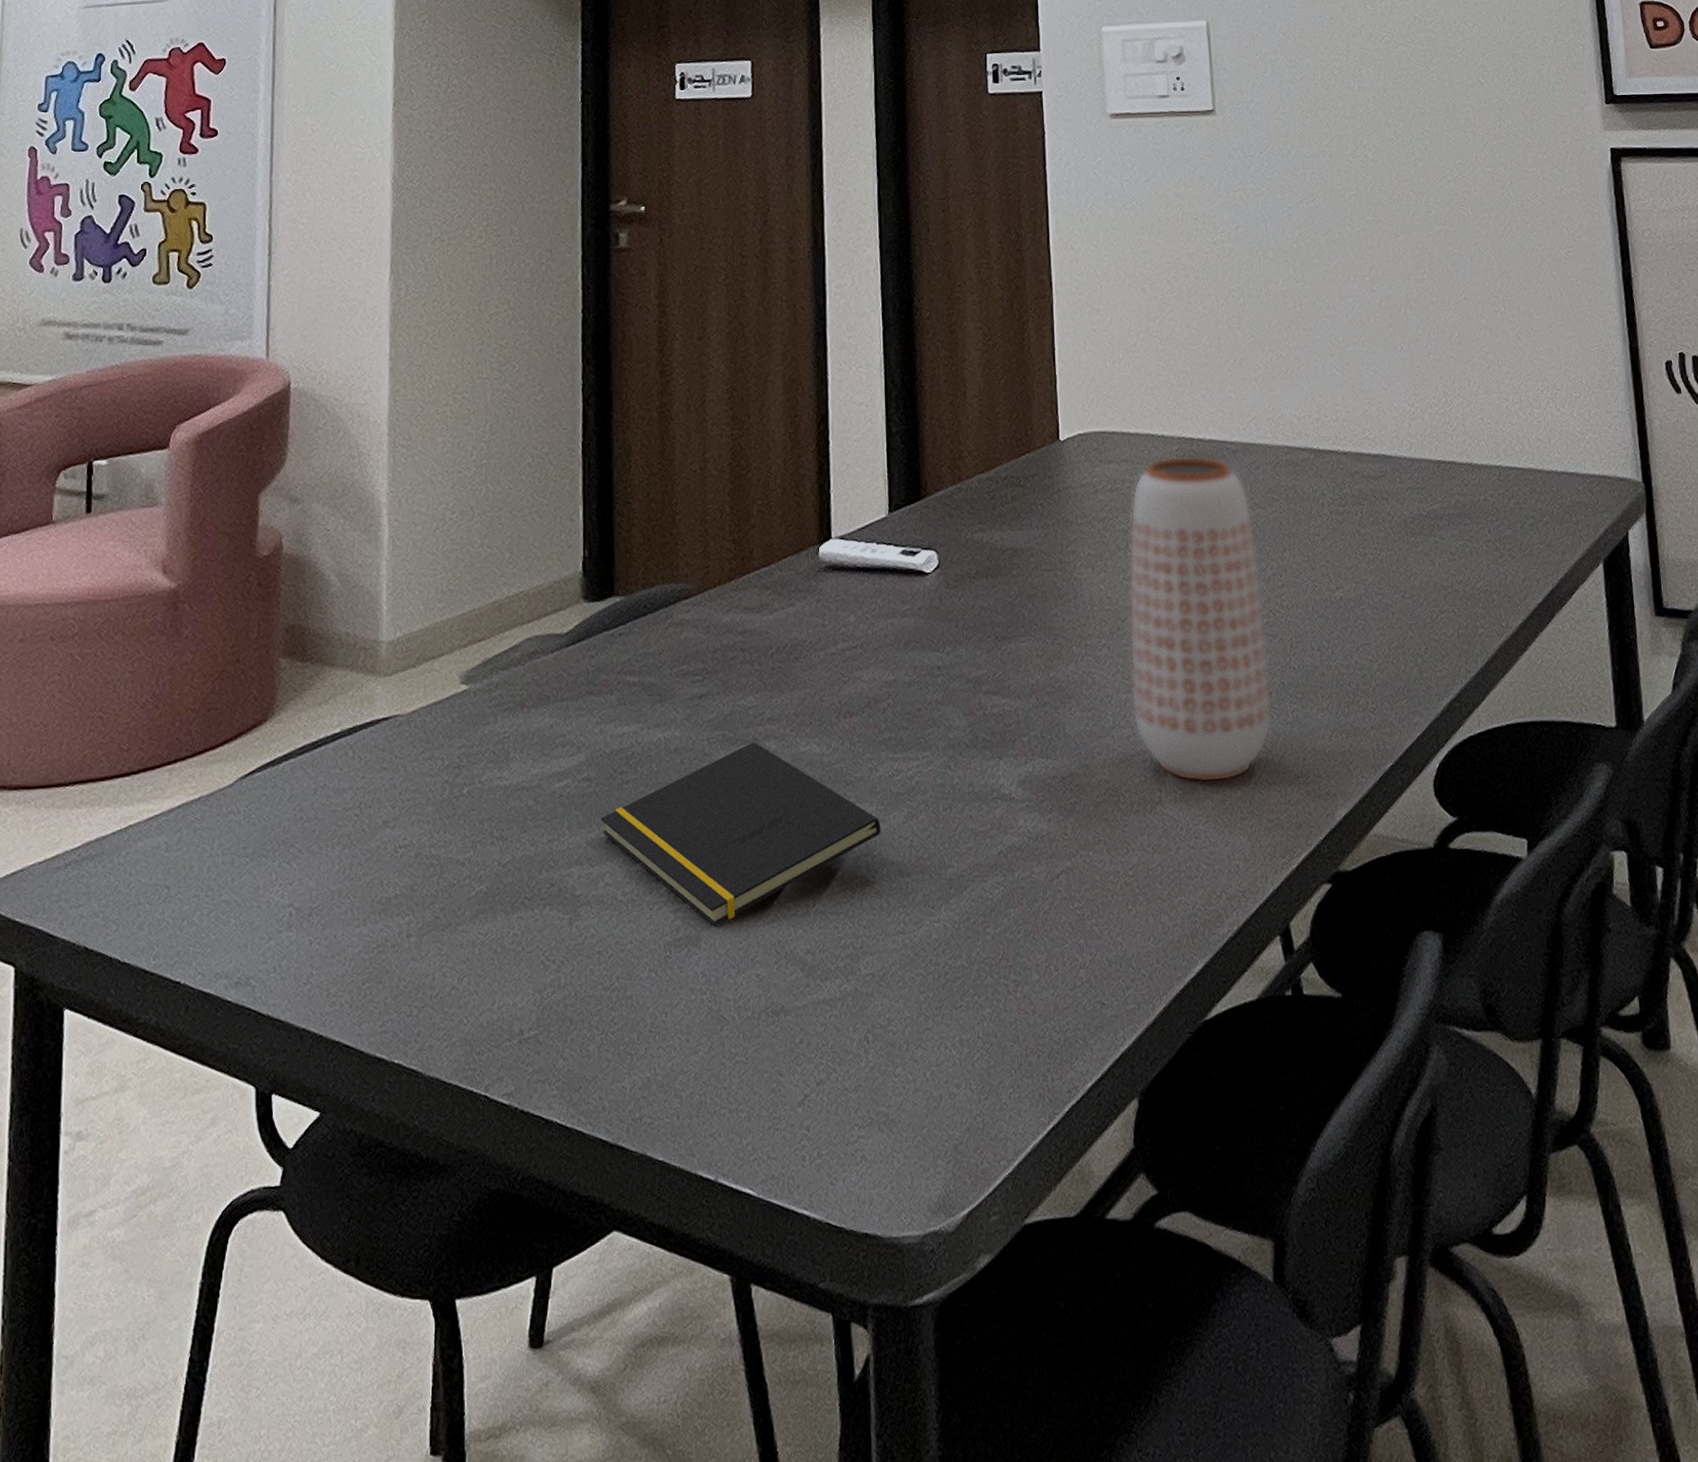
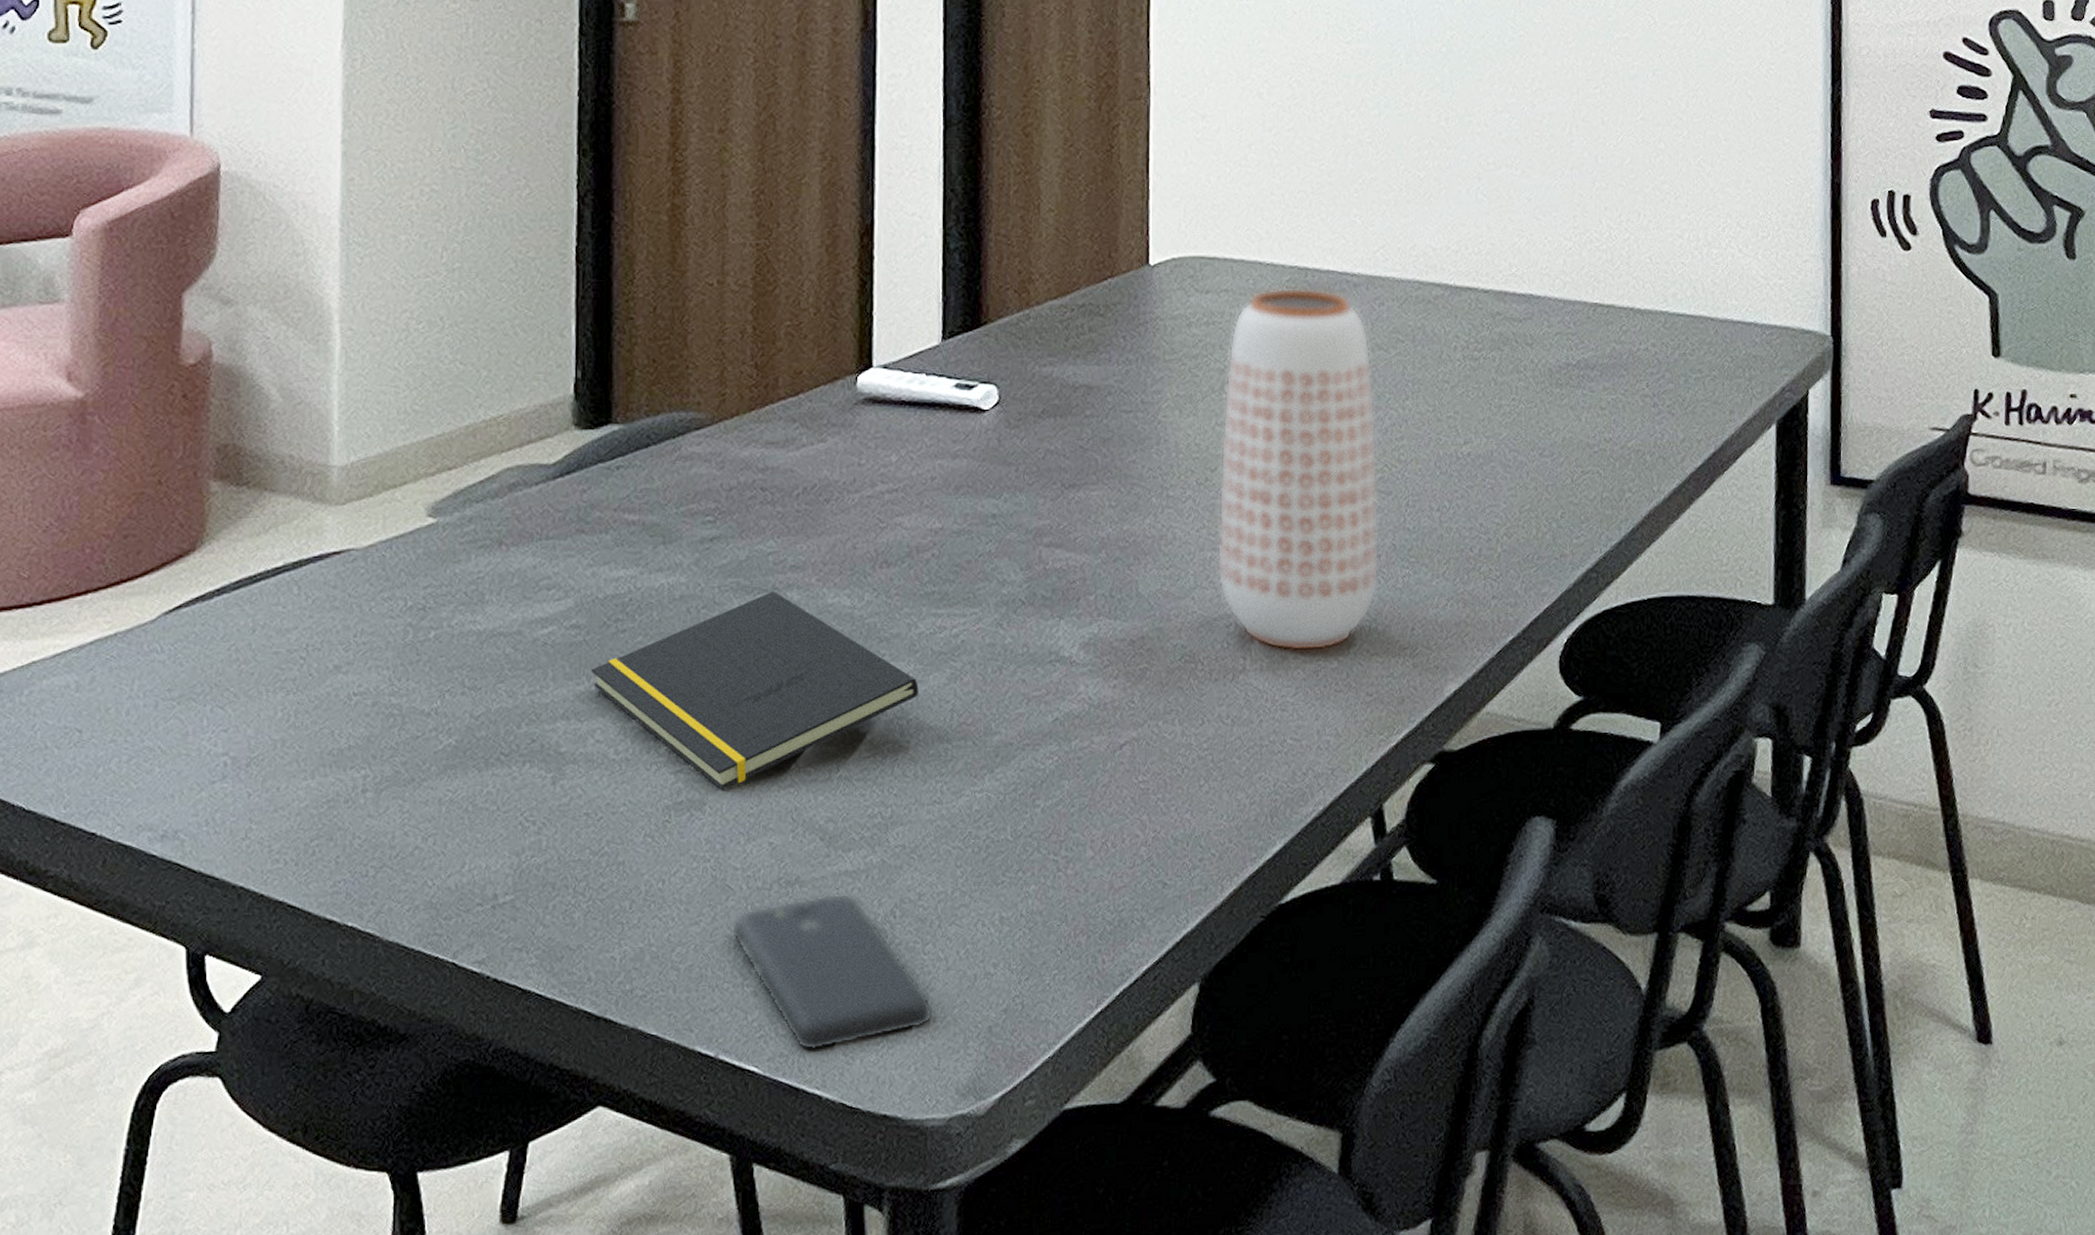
smartphone: none [726,1020,905,1173] -> present [731,893,932,1051]

